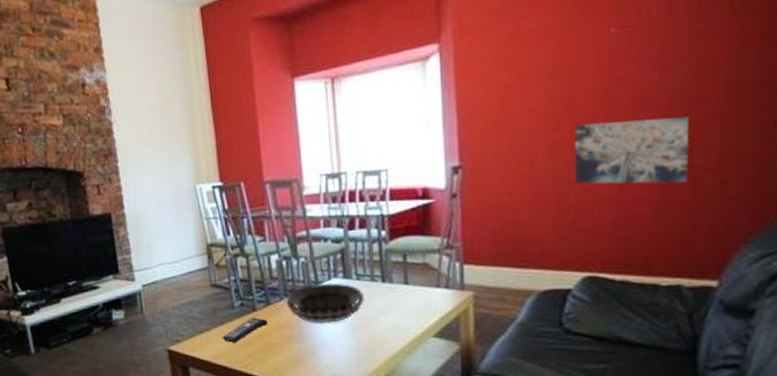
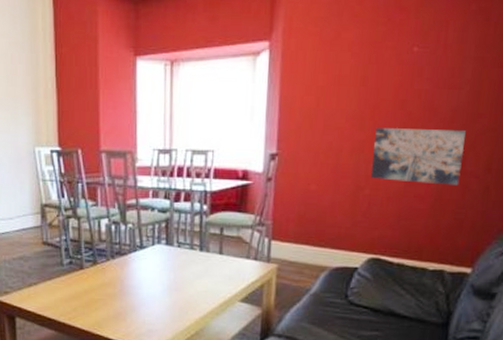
remote control: present [222,317,268,343] -> none [49,274,94,297]
decorative bowl: present [286,283,364,324] -> none [112,248,183,284]

